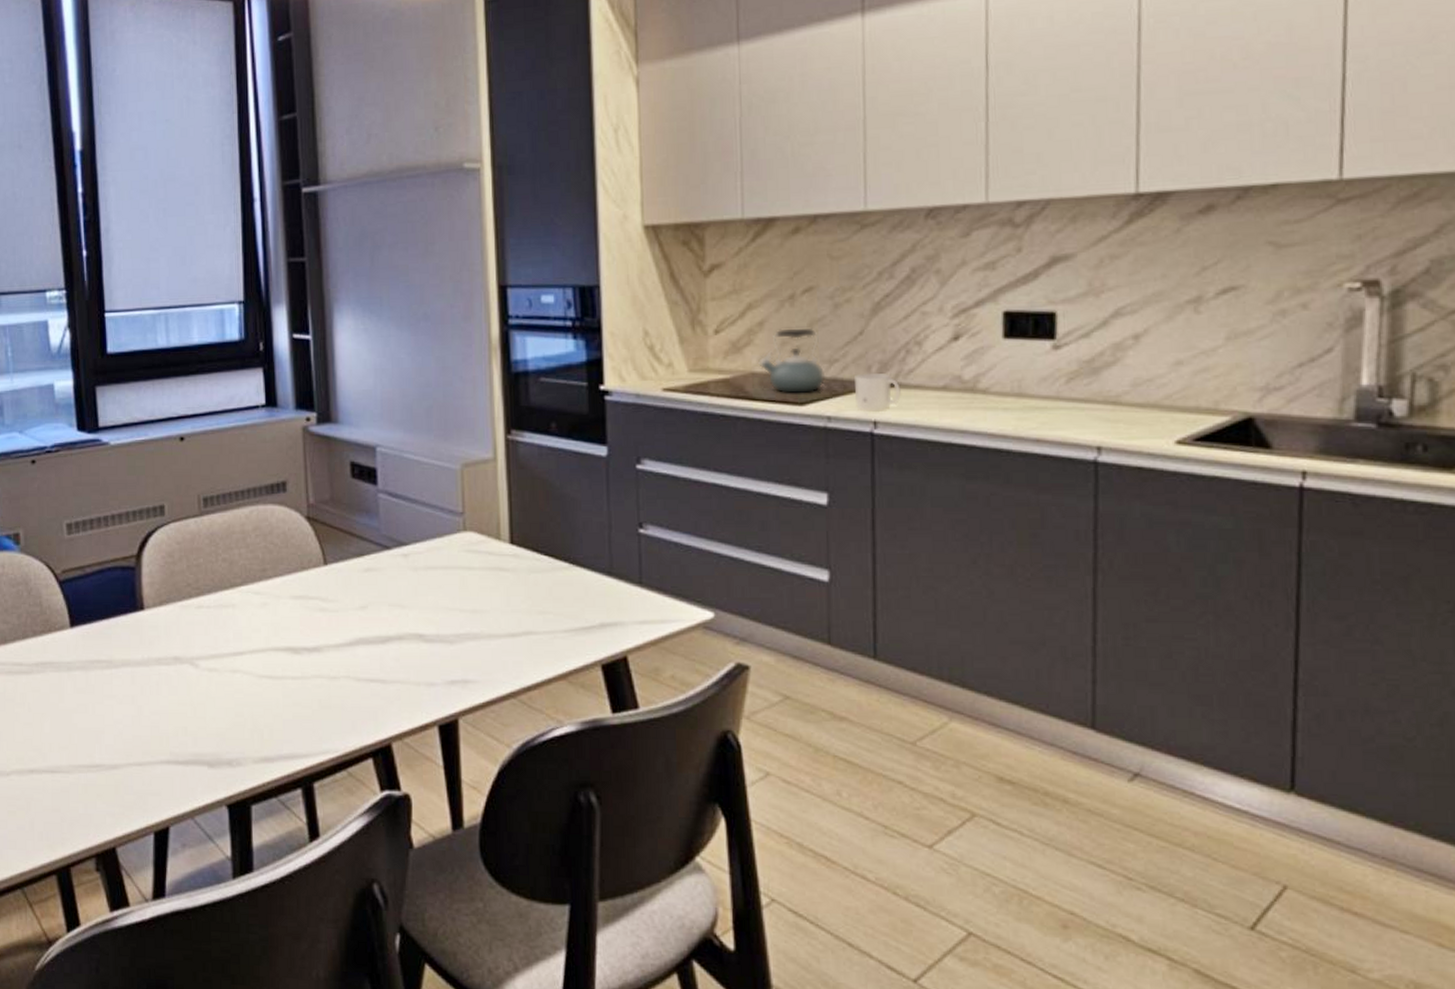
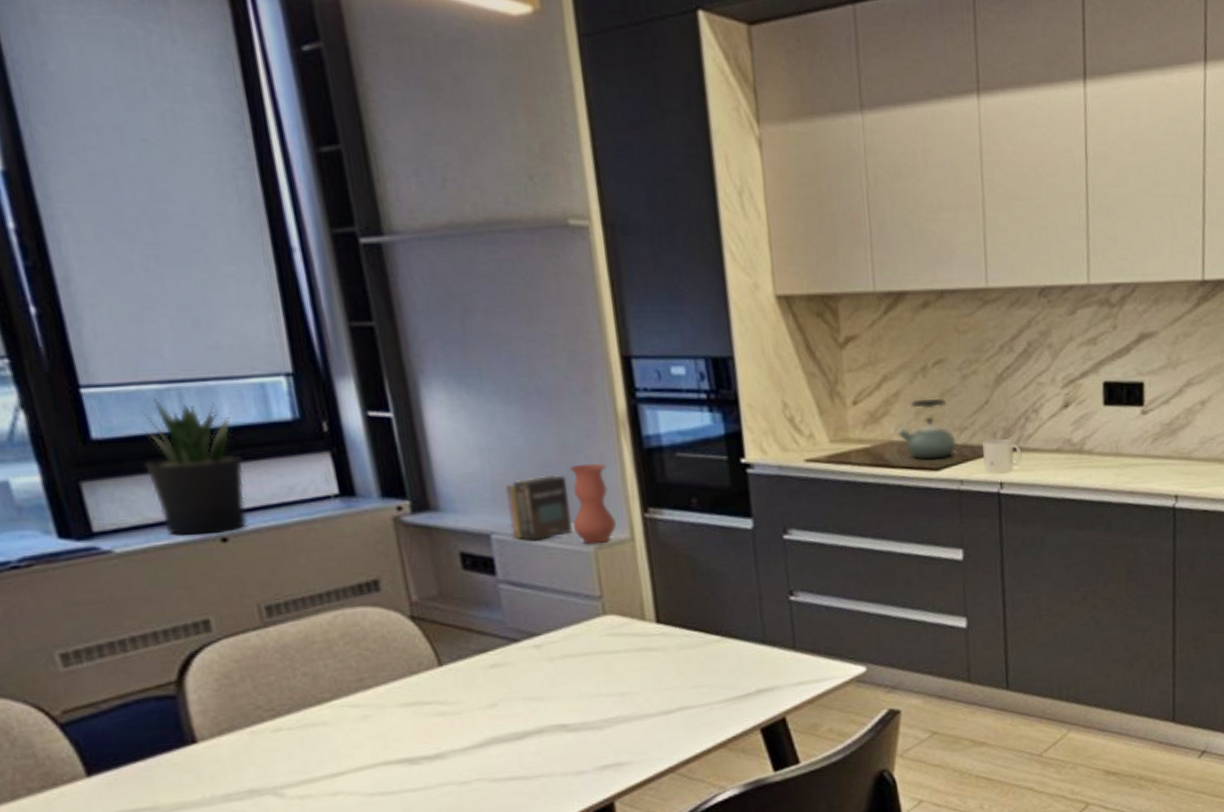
planter: none [137,321,201,434] -> present [142,397,247,537]
books: none [391,395,444,456] -> present [505,475,573,542]
vase: none [444,385,483,462] -> present [568,463,617,545]

